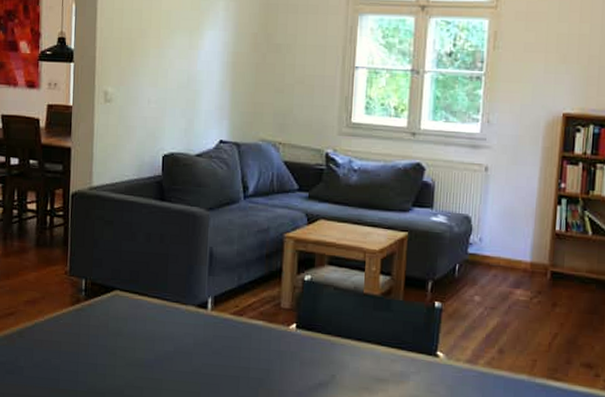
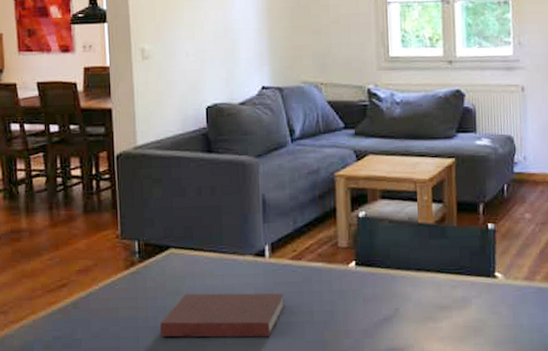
notebook: none [98,336,223,387] -> present [159,293,285,338]

